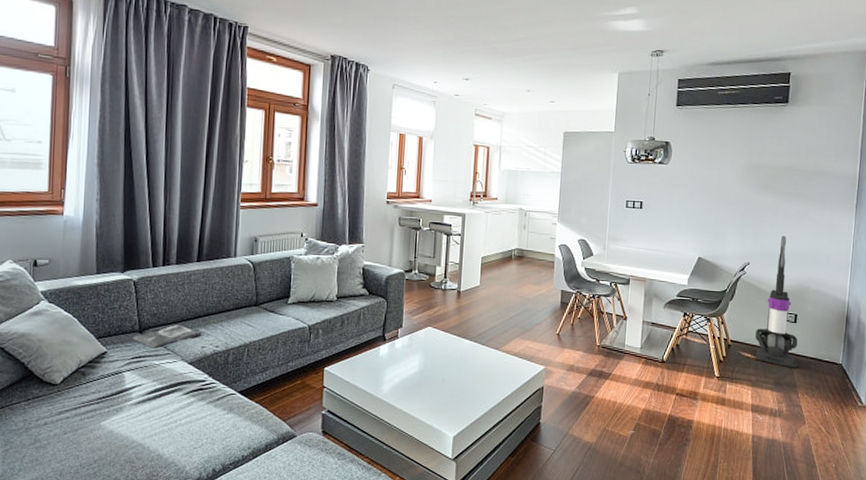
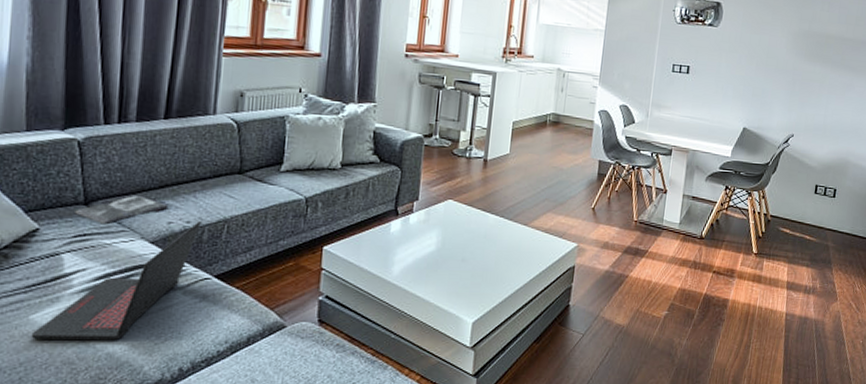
laptop: none [102,346,227,445] -> present [31,222,201,341]
vacuum cleaner: present [755,236,798,368] -> none [793,107,835,244]

